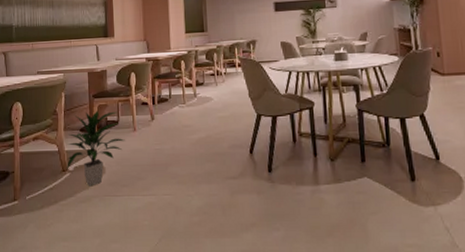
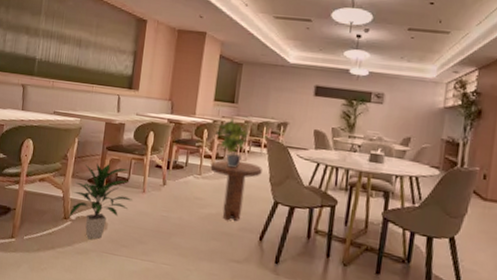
potted plant: none [191,45,223,90] -> present [214,117,250,167]
side table: none [193,84,241,141] -> present [210,160,262,221]

